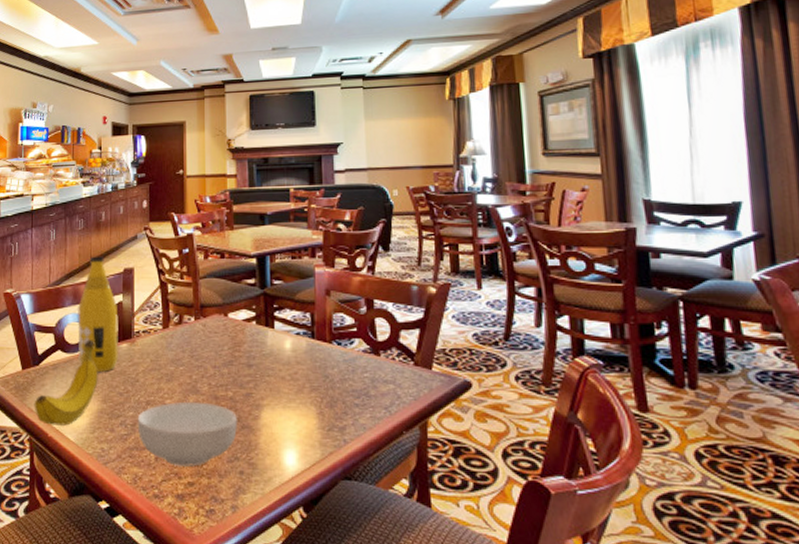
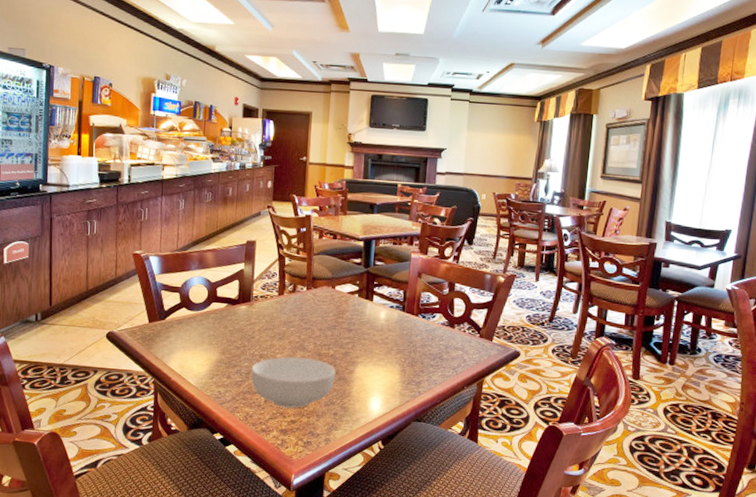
fruit: present [34,339,98,426] -> none [159,300,219,372]
bottle: present [78,256,118,372] -> none [201,227,239,329]

